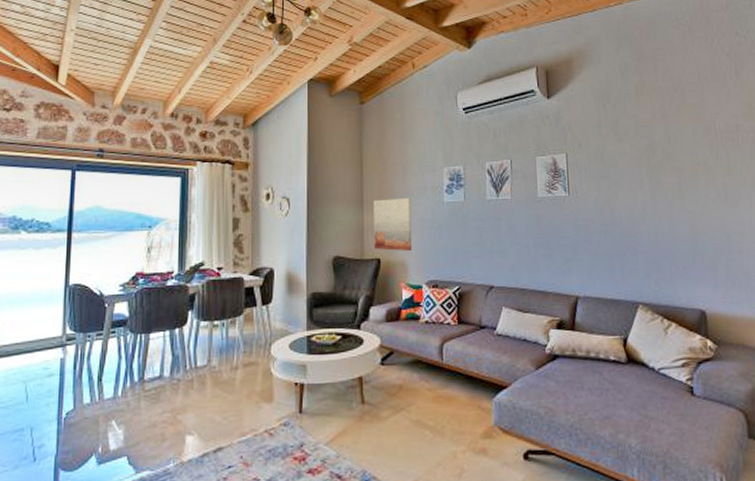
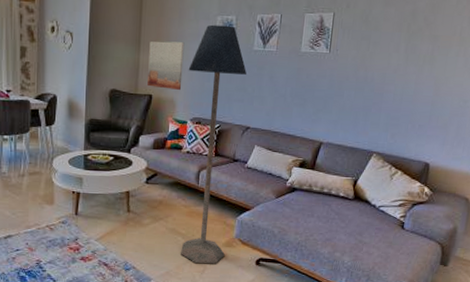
floor lamp: none [418,176,484,464] -> present [181,24,247,263]

